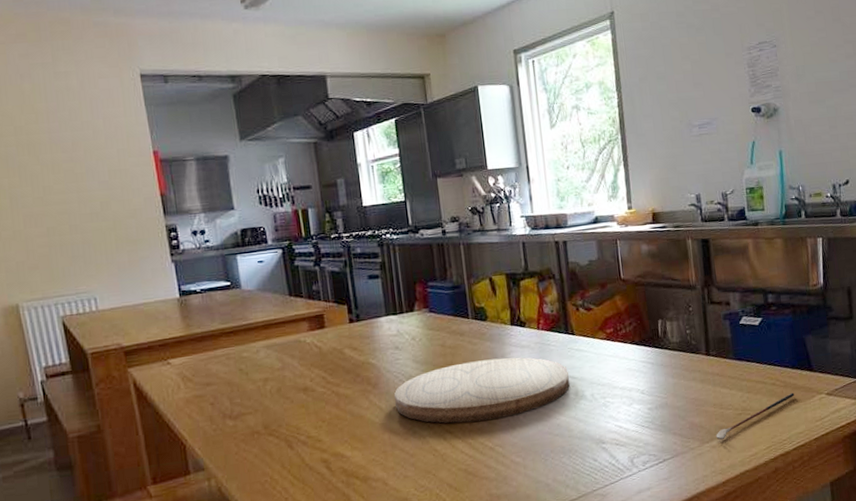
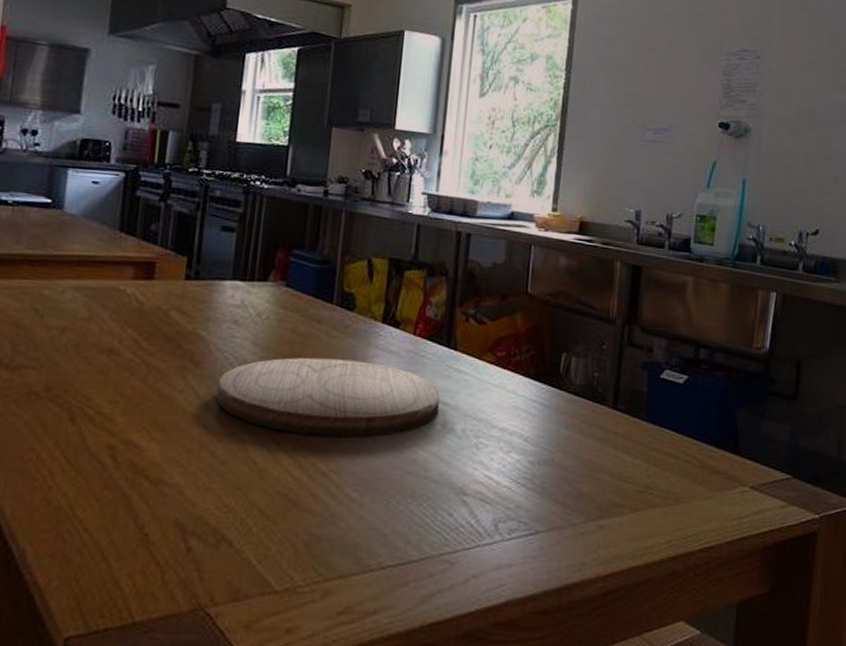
stirrer: present [716,392,795,440] -> none [606,477,712,521]

